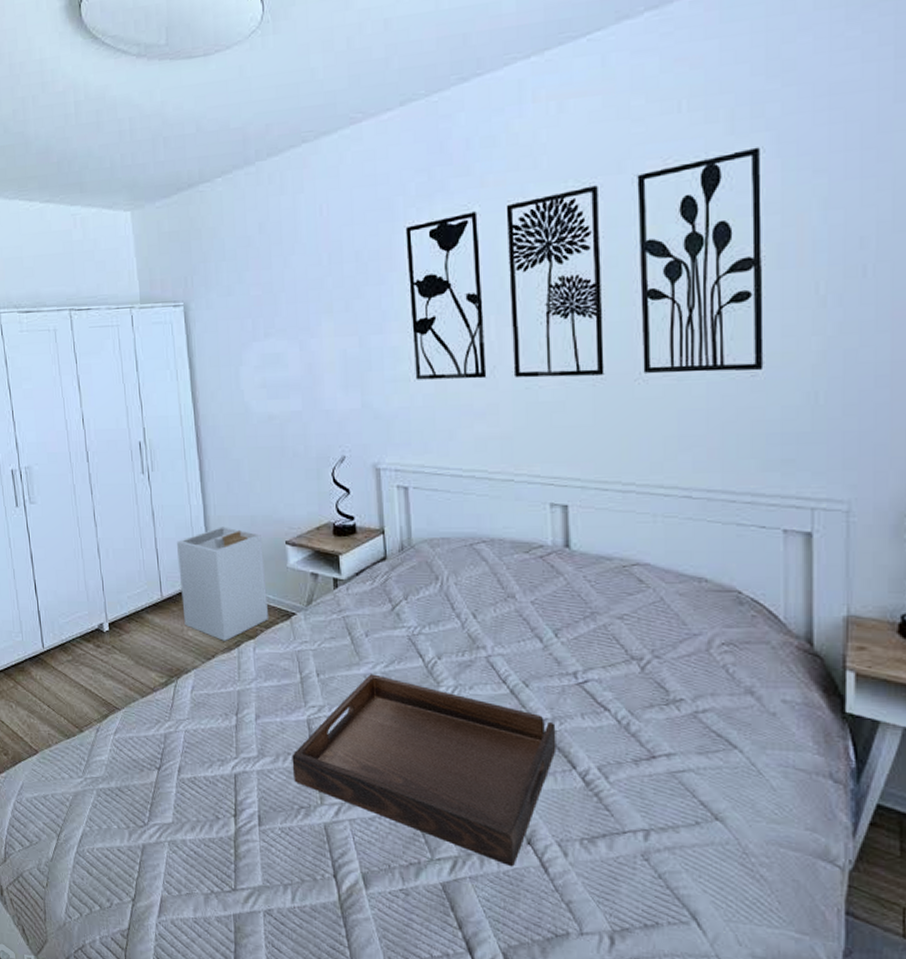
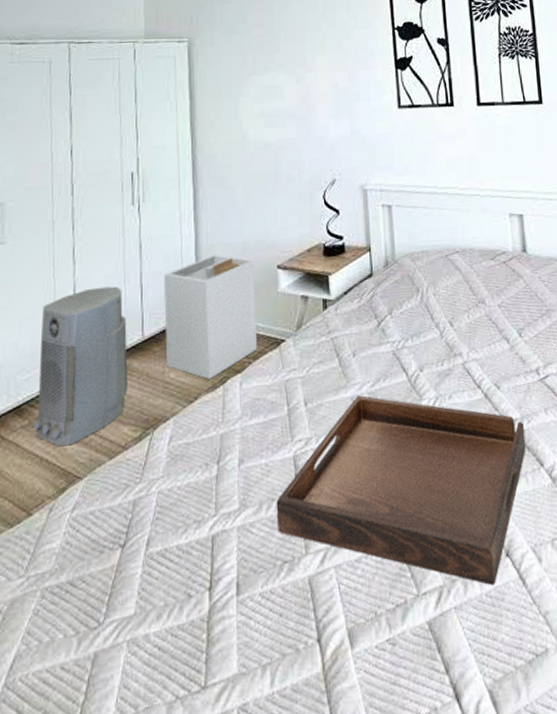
air purifier: none [73,548,152,682] -> present [32,286,128,447]

